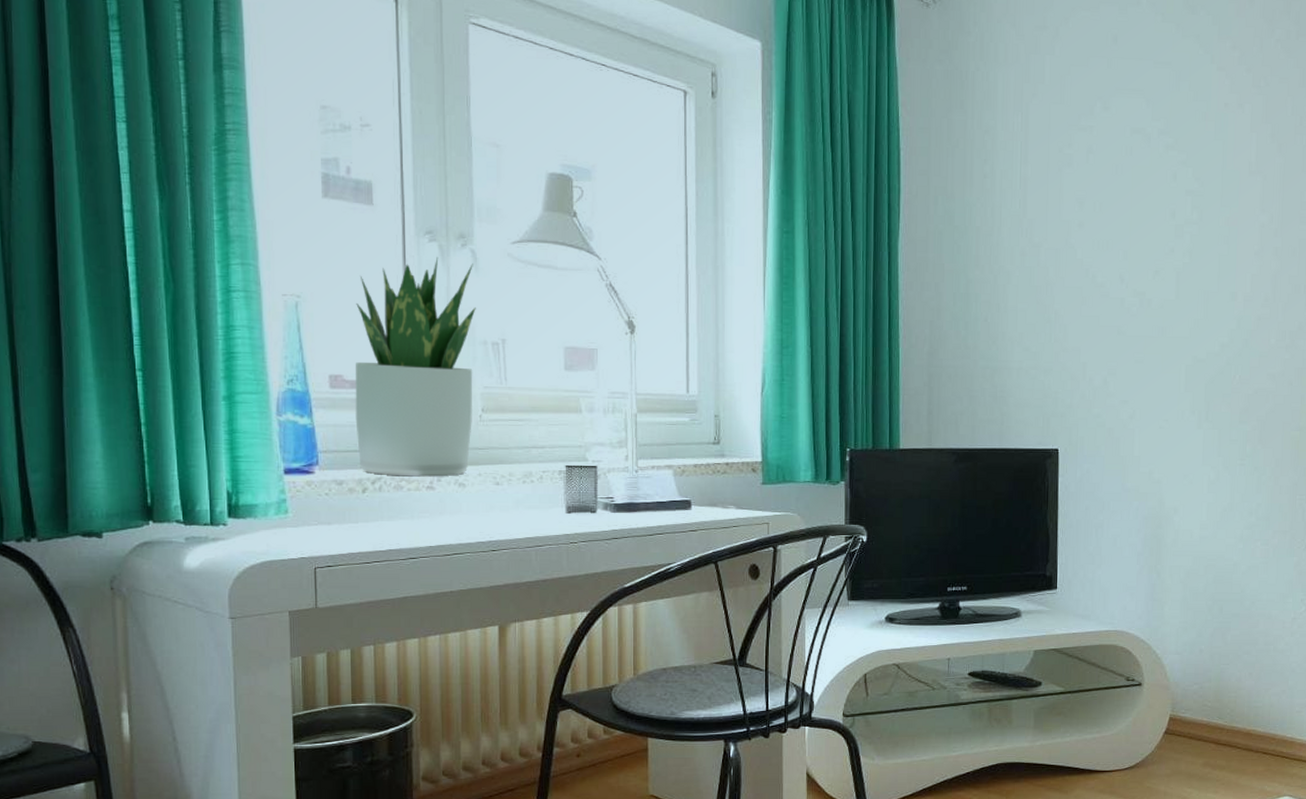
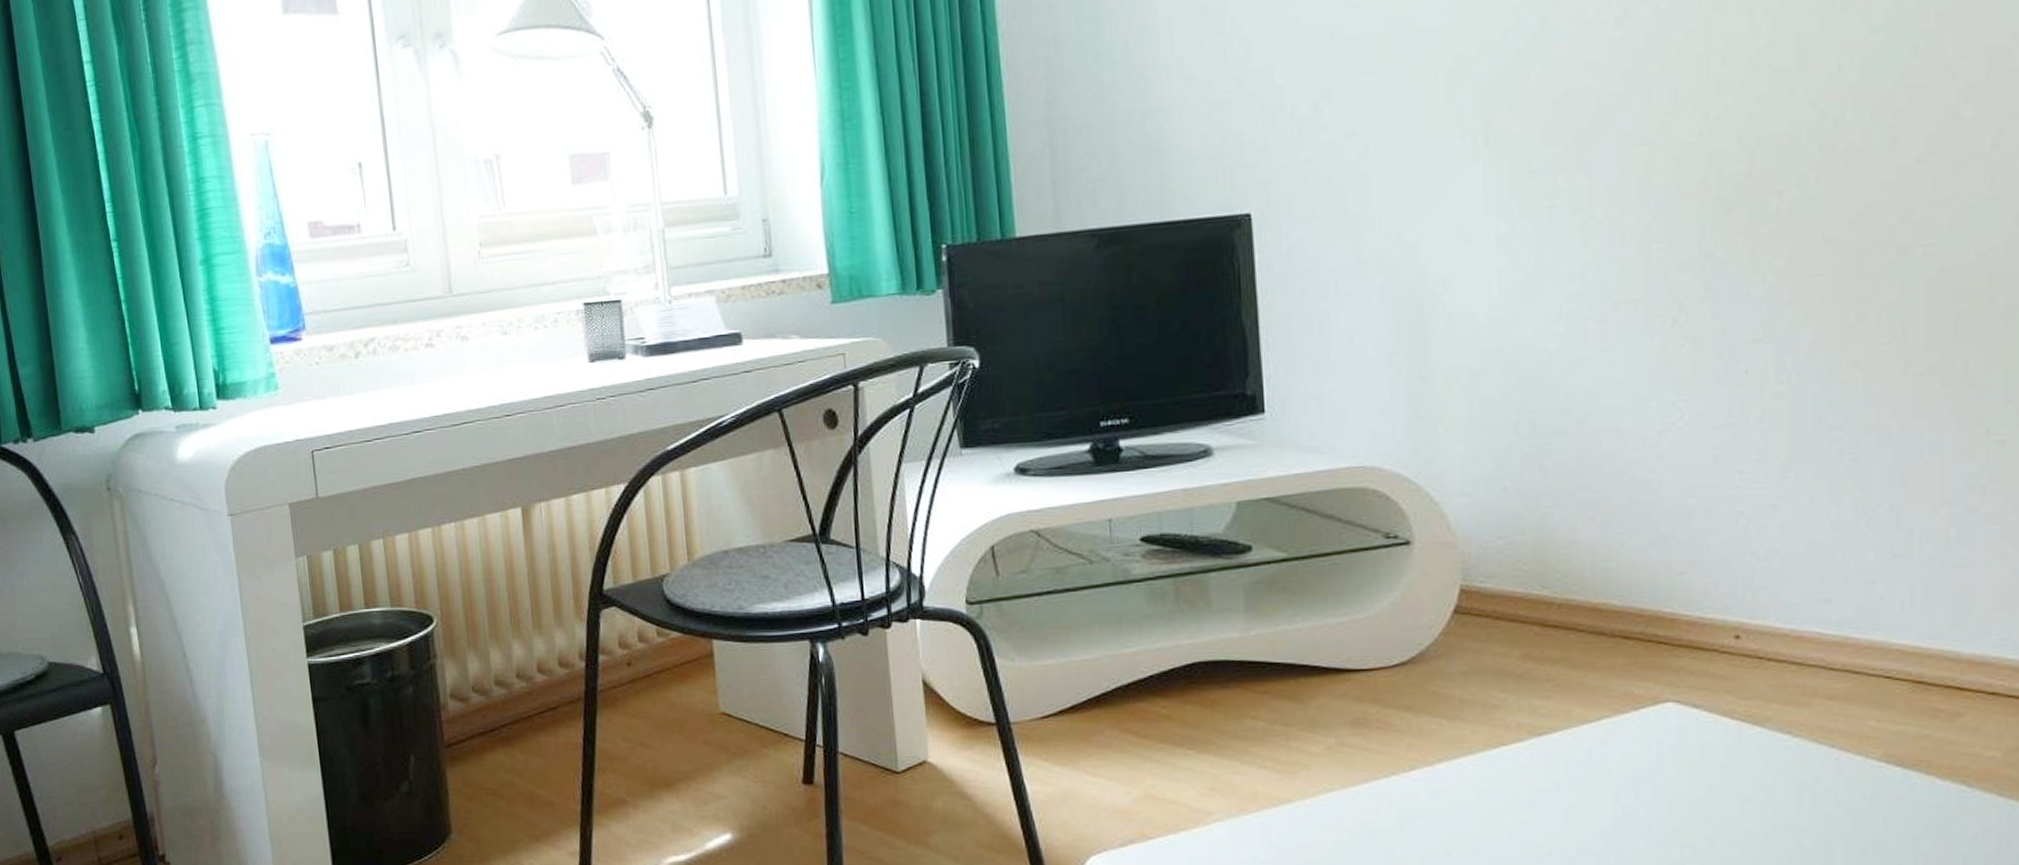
planter: present [355,257,476,477] -> none [329,65,470,335]

